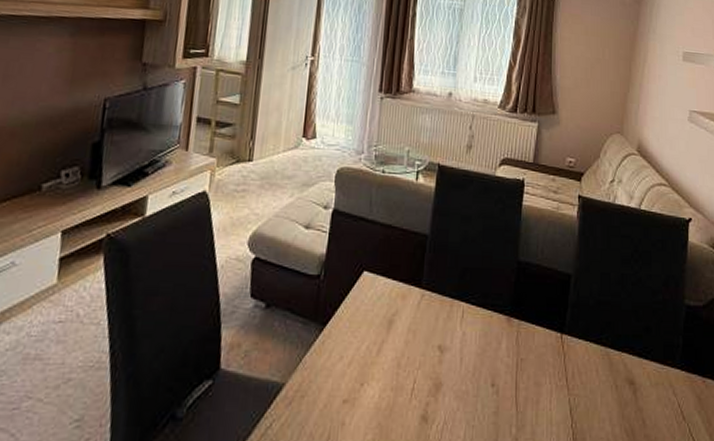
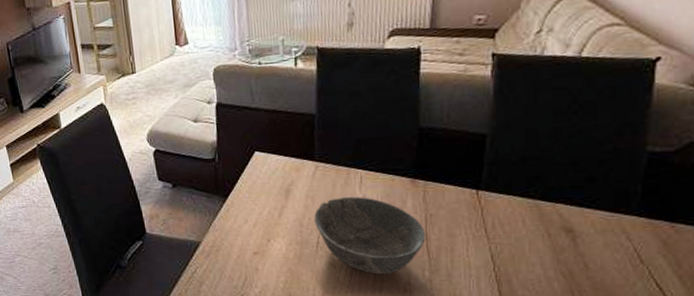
bowl: none [413,334,516,432] -> present [314,197,426,275]

